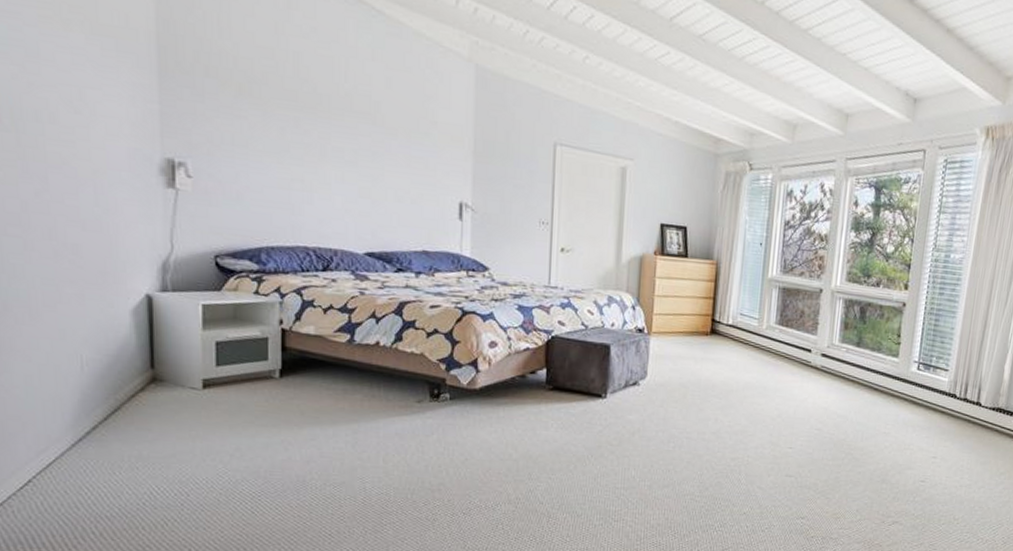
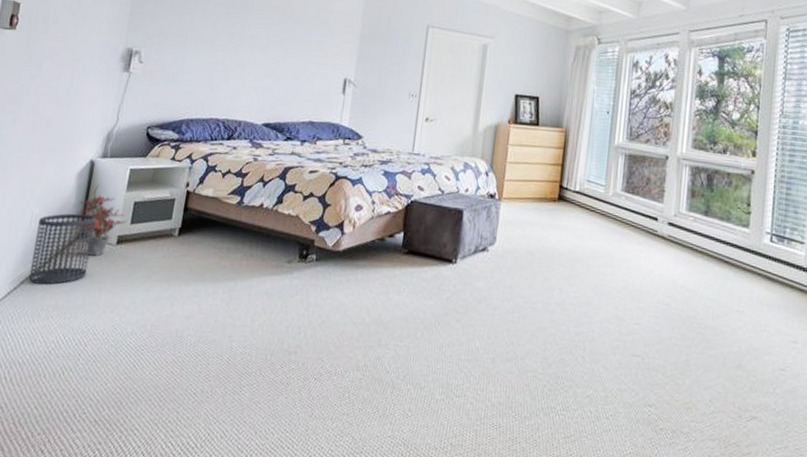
wastebasket: none [93,355,172,434] -> present [28,213,96,285]
potted plant: none [141,322,210,402] -> present [75,184,127,256]

